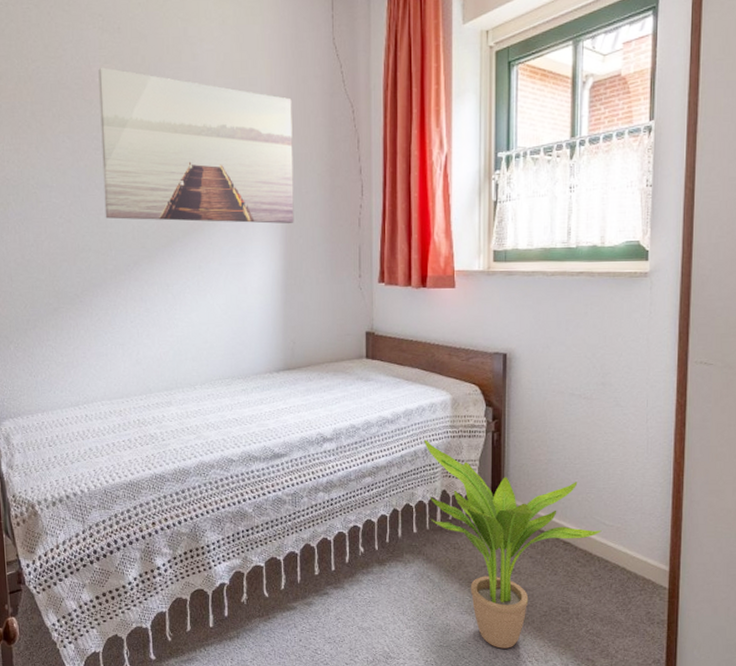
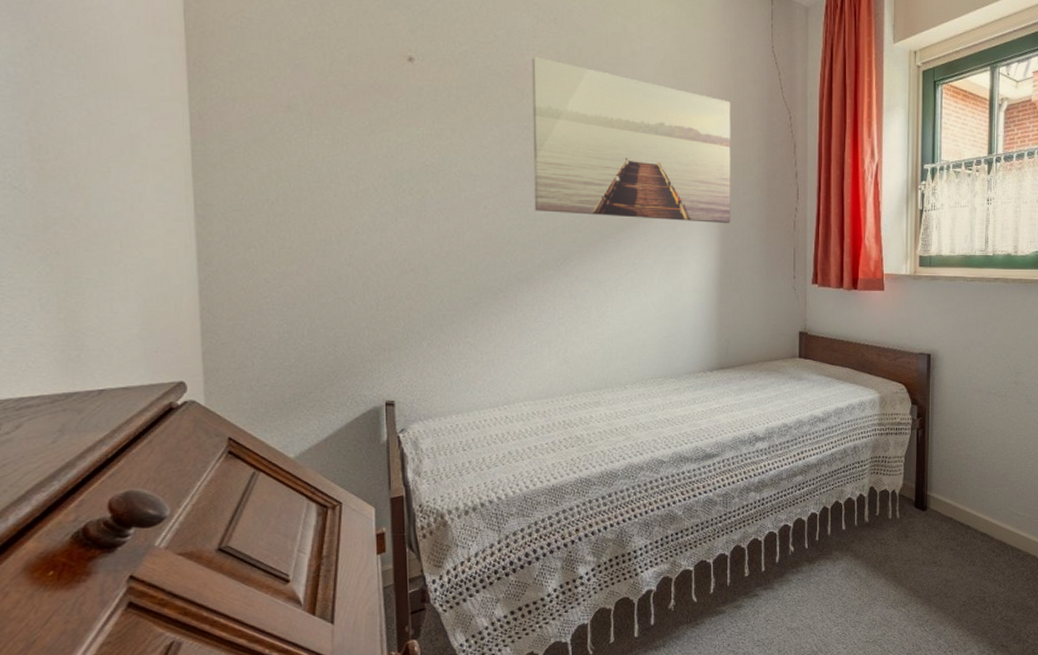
potted plant: present [424,439,602,649] -> none [854,437,1015,641]

